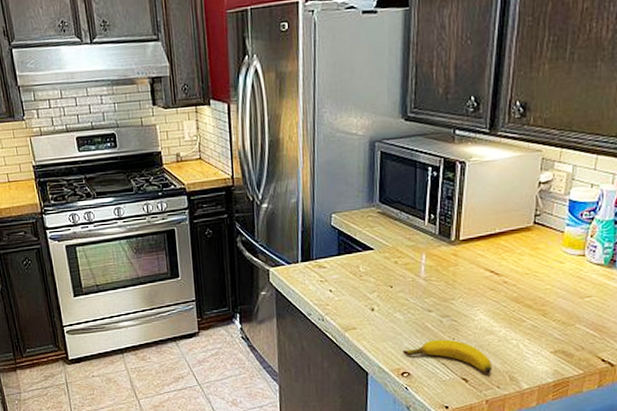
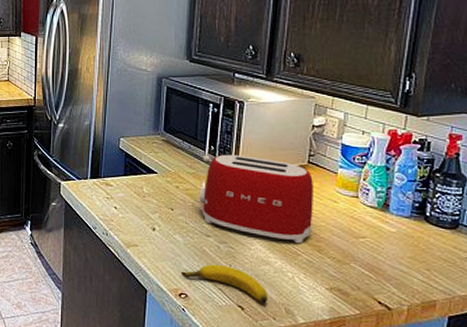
toaster: none [419,221,539,310] -> present [199,154,313,244]

